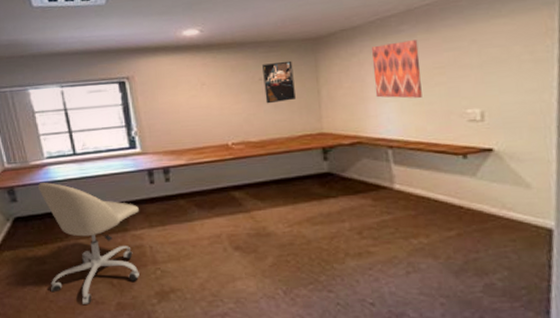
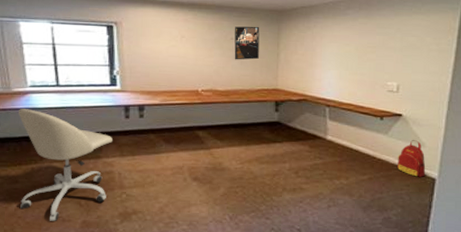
wall art: present [371,40,422,99] -> none [322,22,359,69]
backpack: none [494,180,537,228] -> present [398,140,426,177]

